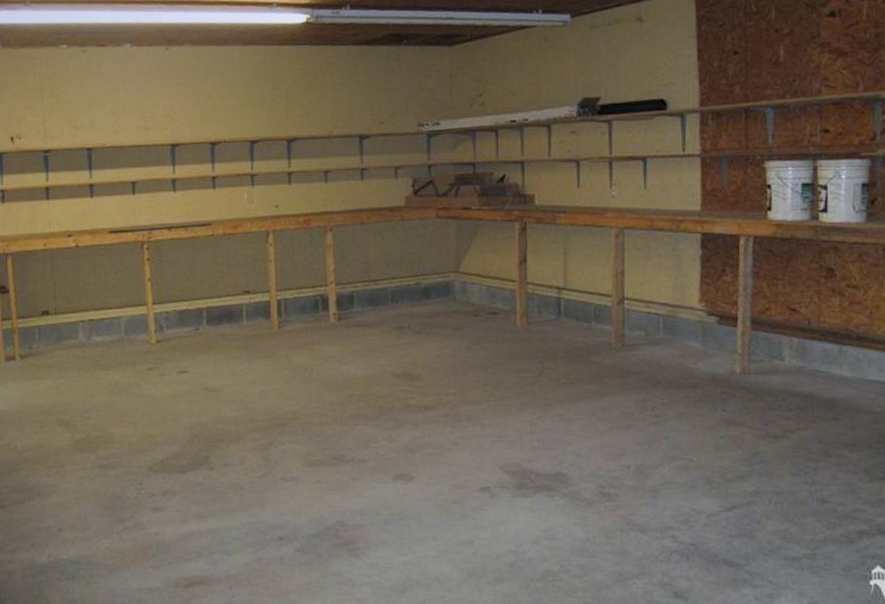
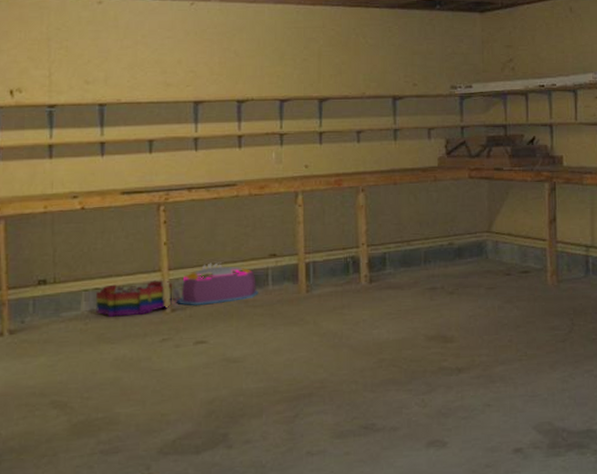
storage bin: none [90,314,157,346] -> present [95,280,172,317]
storage bin: none [161,297,234,337] -> present [177,261,259,305]

